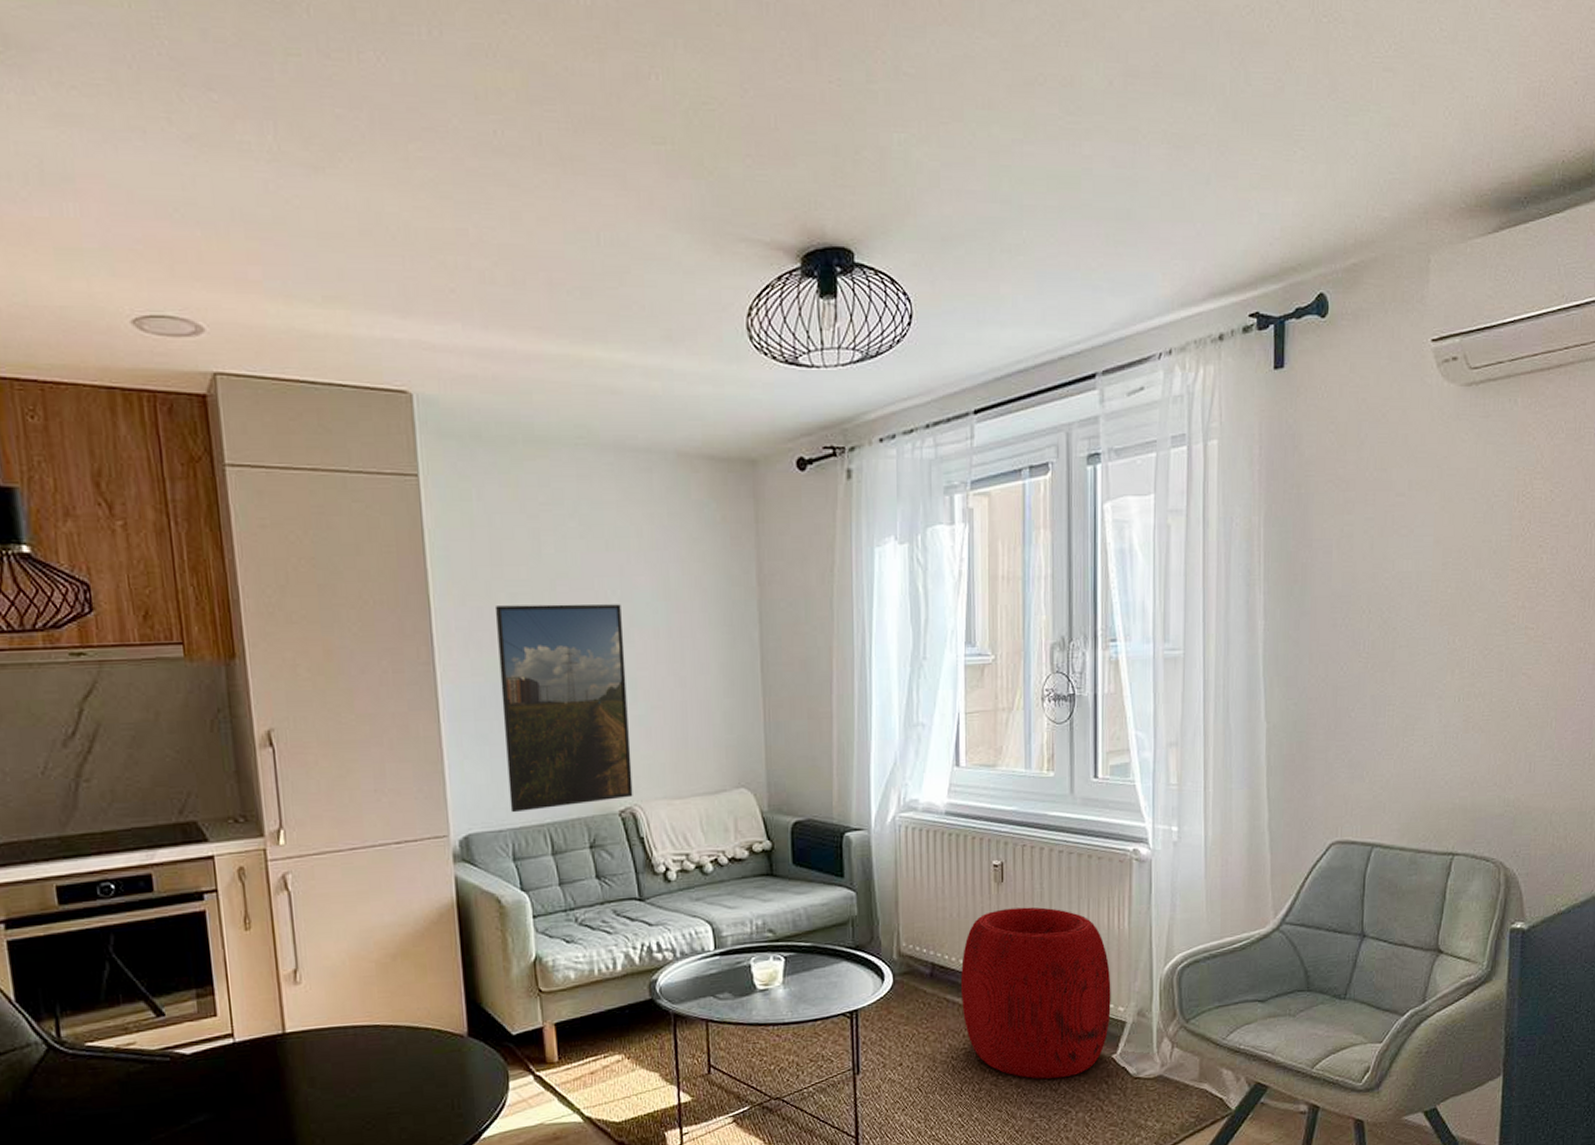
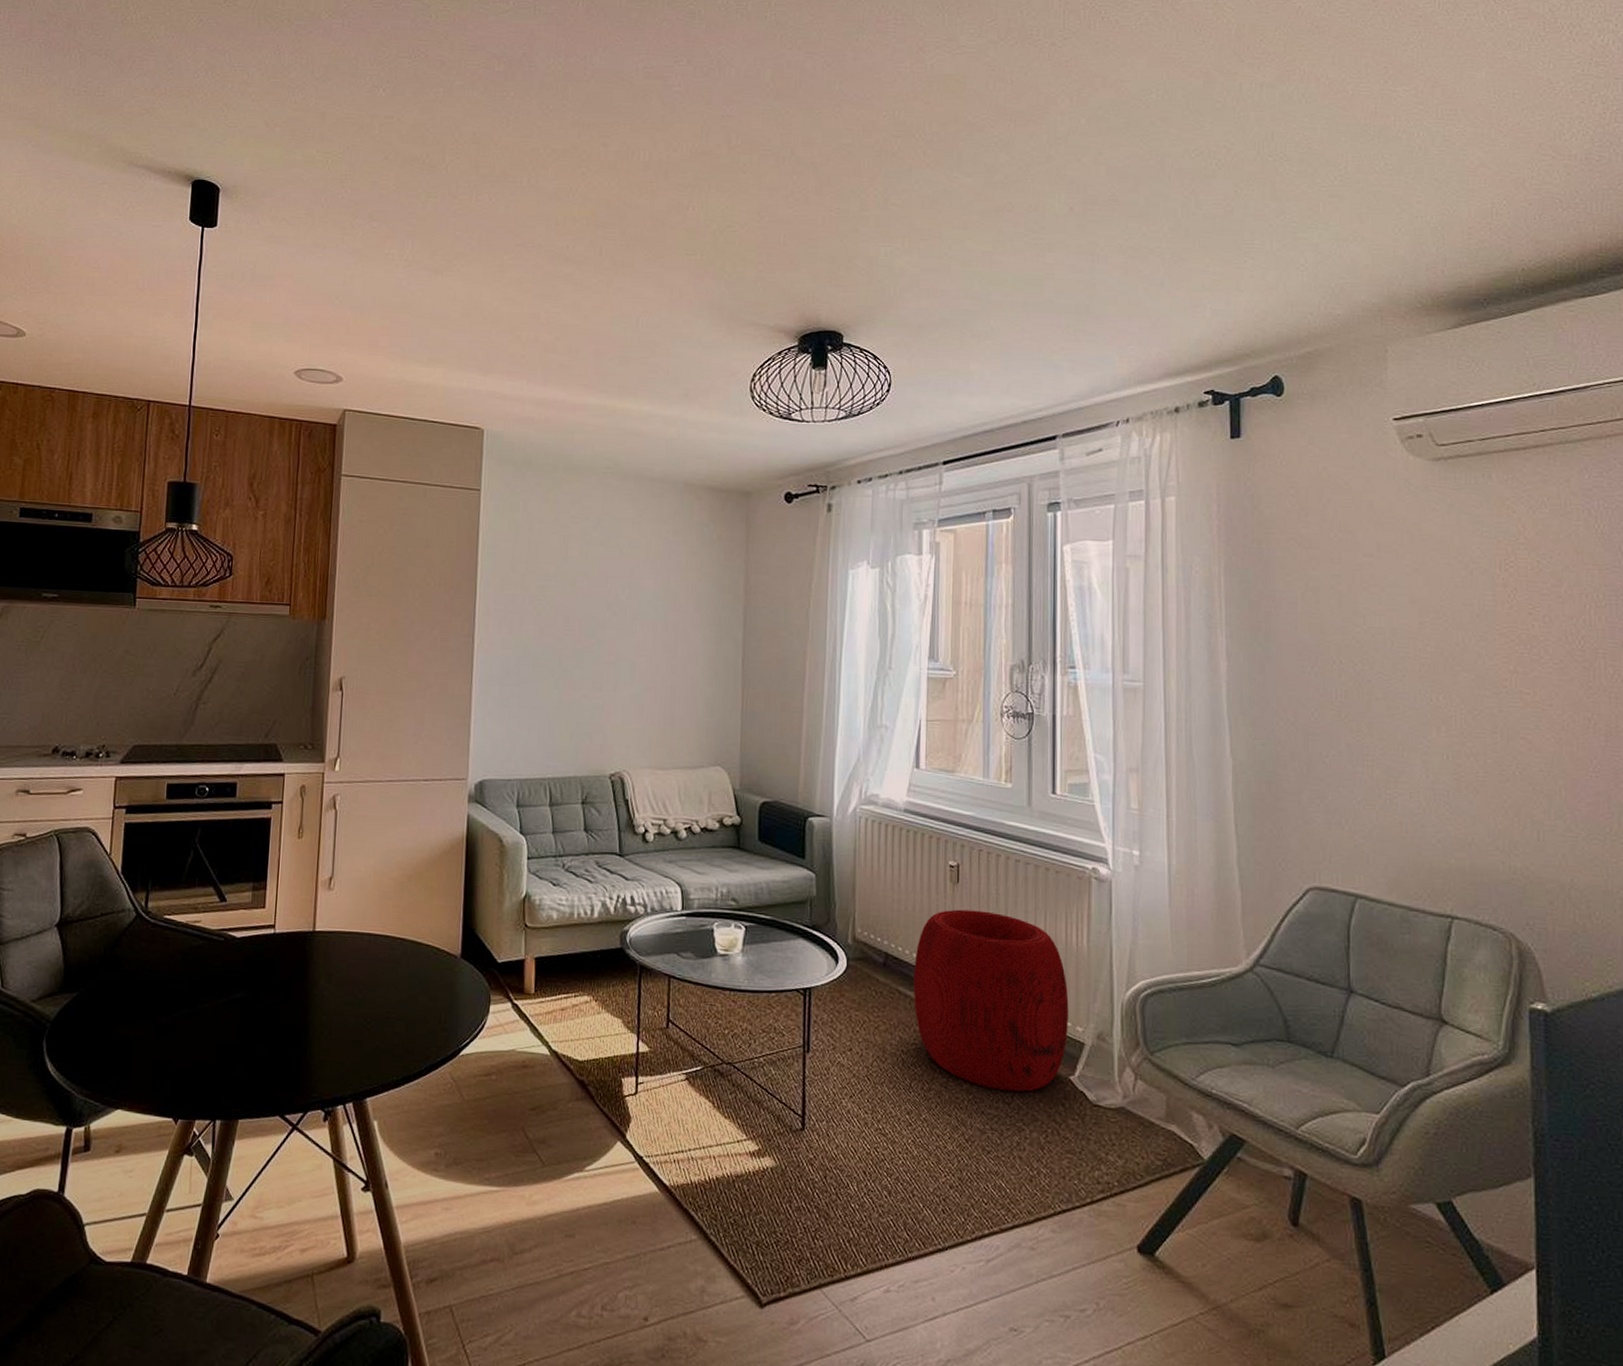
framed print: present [494,604,633,813] -> none [519,594,628,766]

